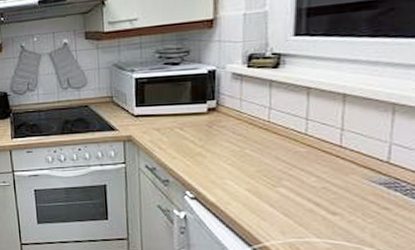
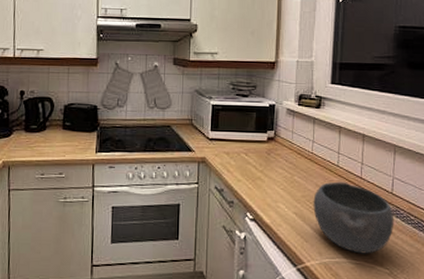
bowl: none [272,152,392,233] -> present [313,181,394,254]

